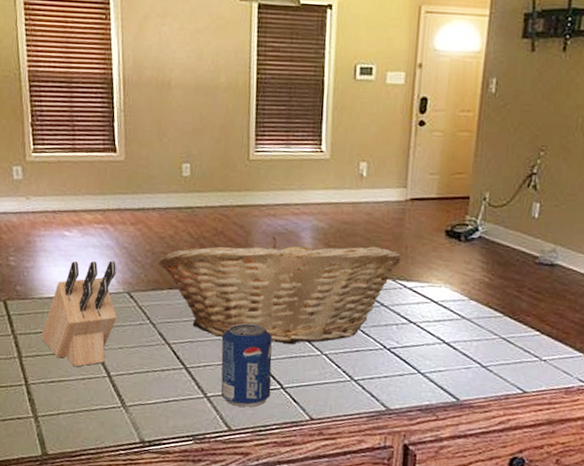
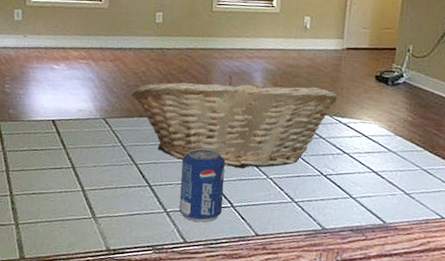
knife block: present [41,260,117,367] -> none [27,90,96,182]

